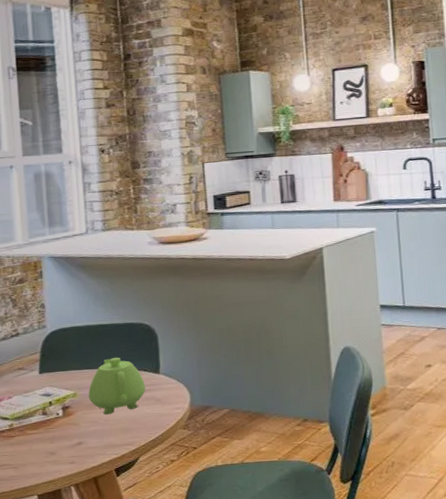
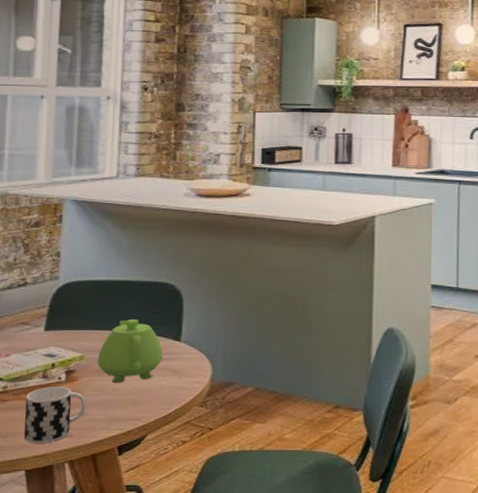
cup: none [30,421,84,472] -> present [24,386,86,443]

